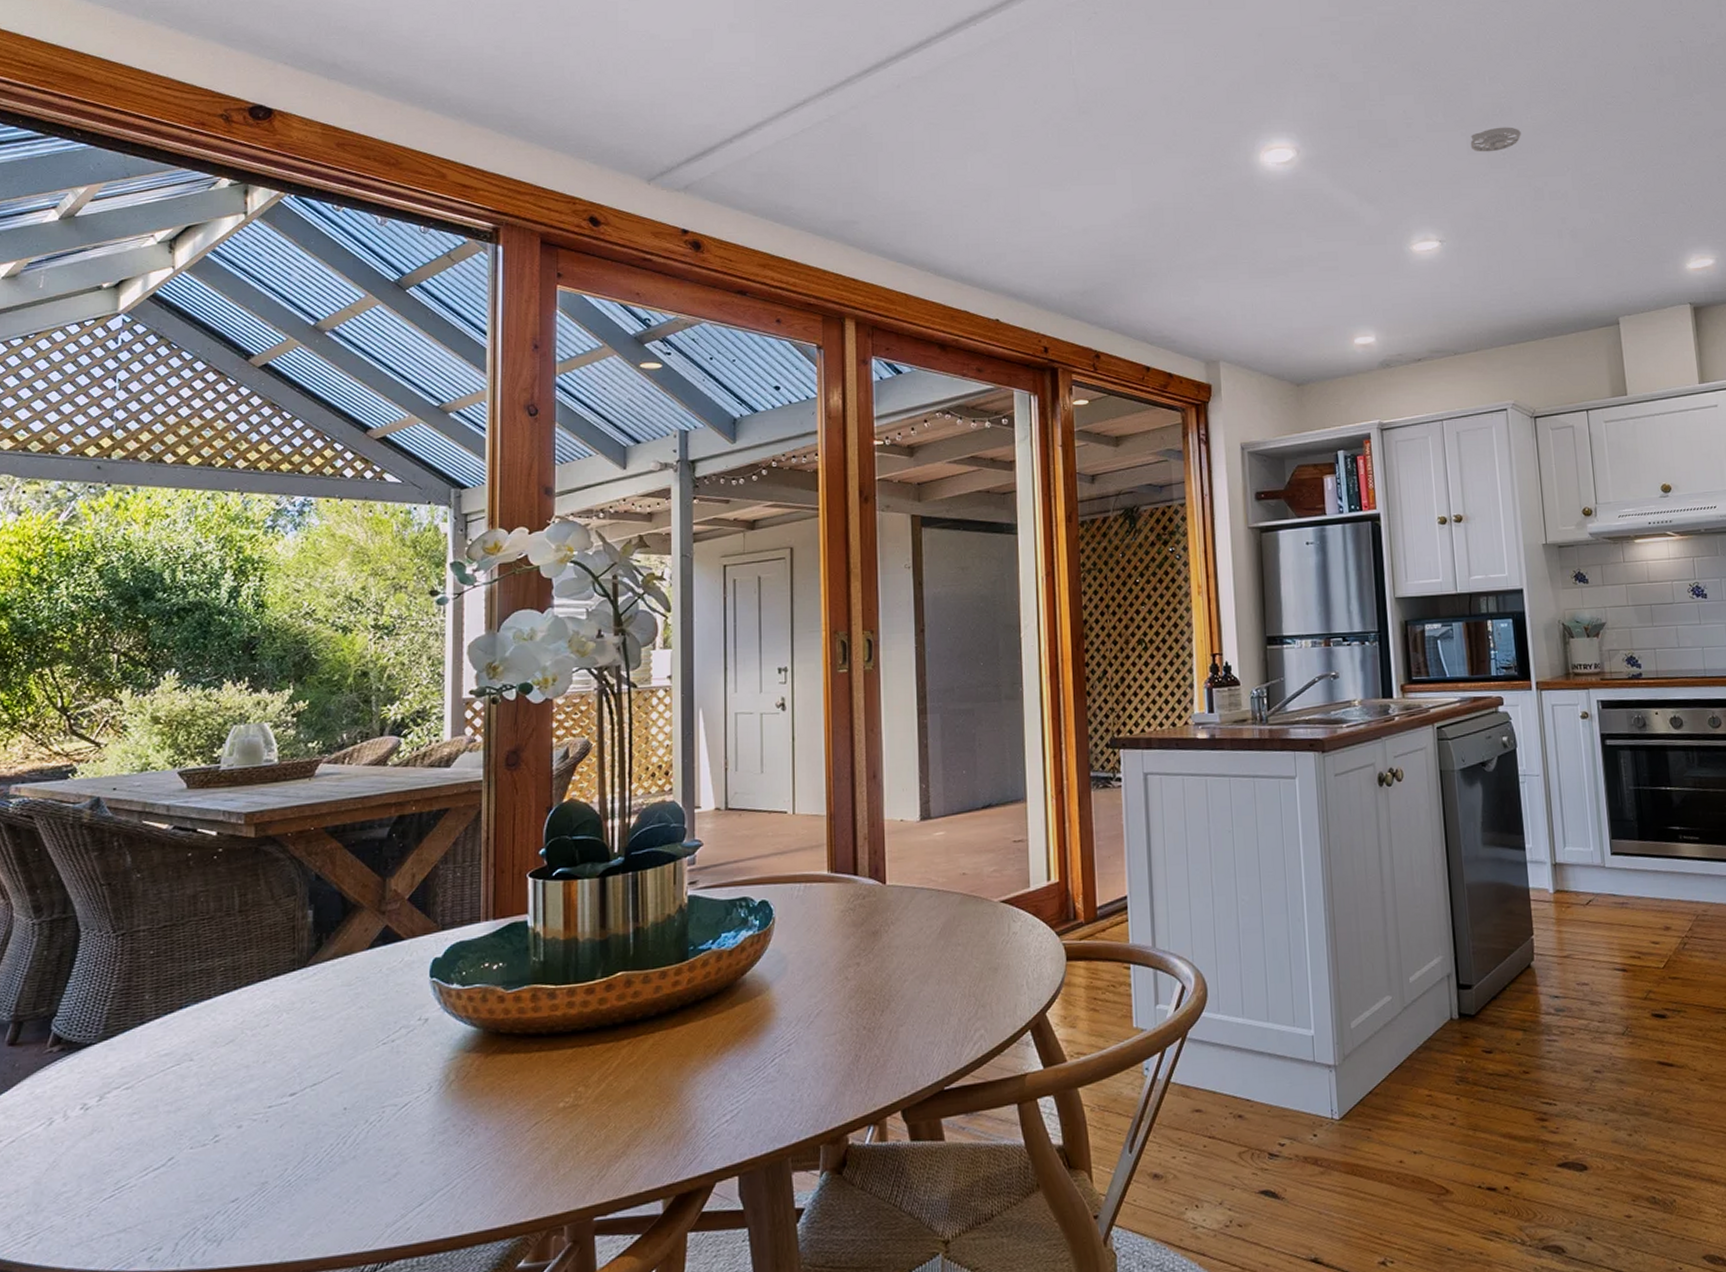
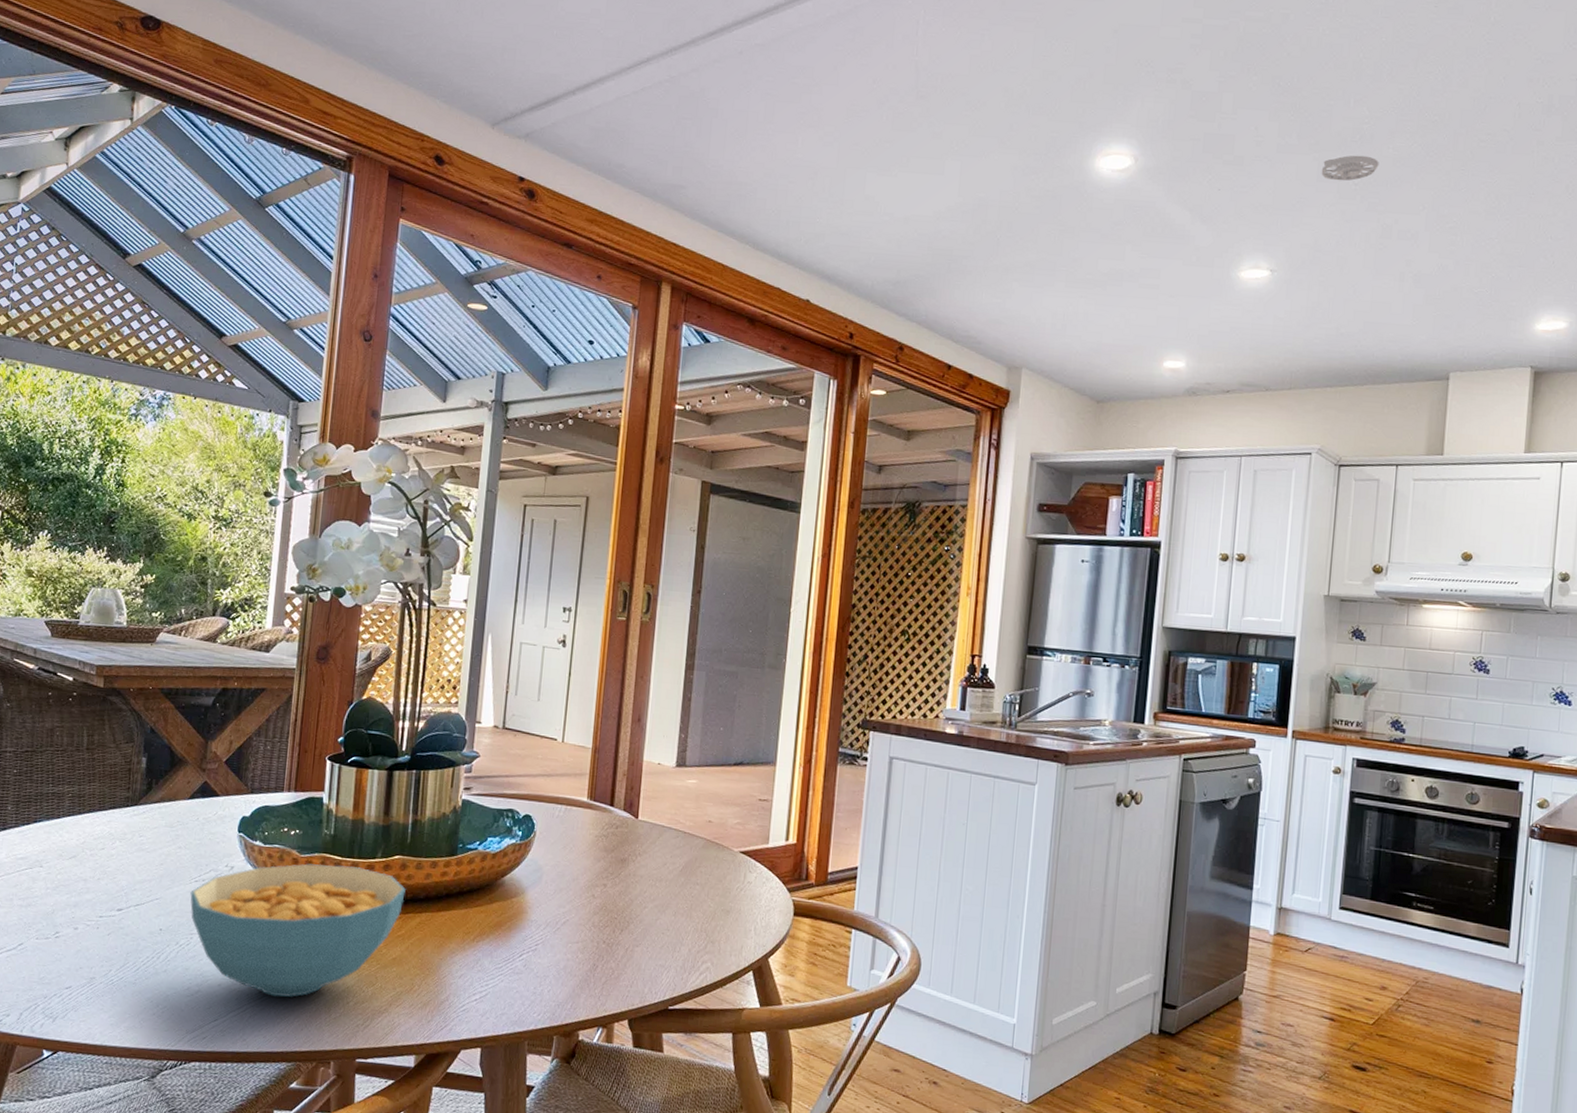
cereal bowl: none [378,993,633,1163] -> present [190,863,406,997]

